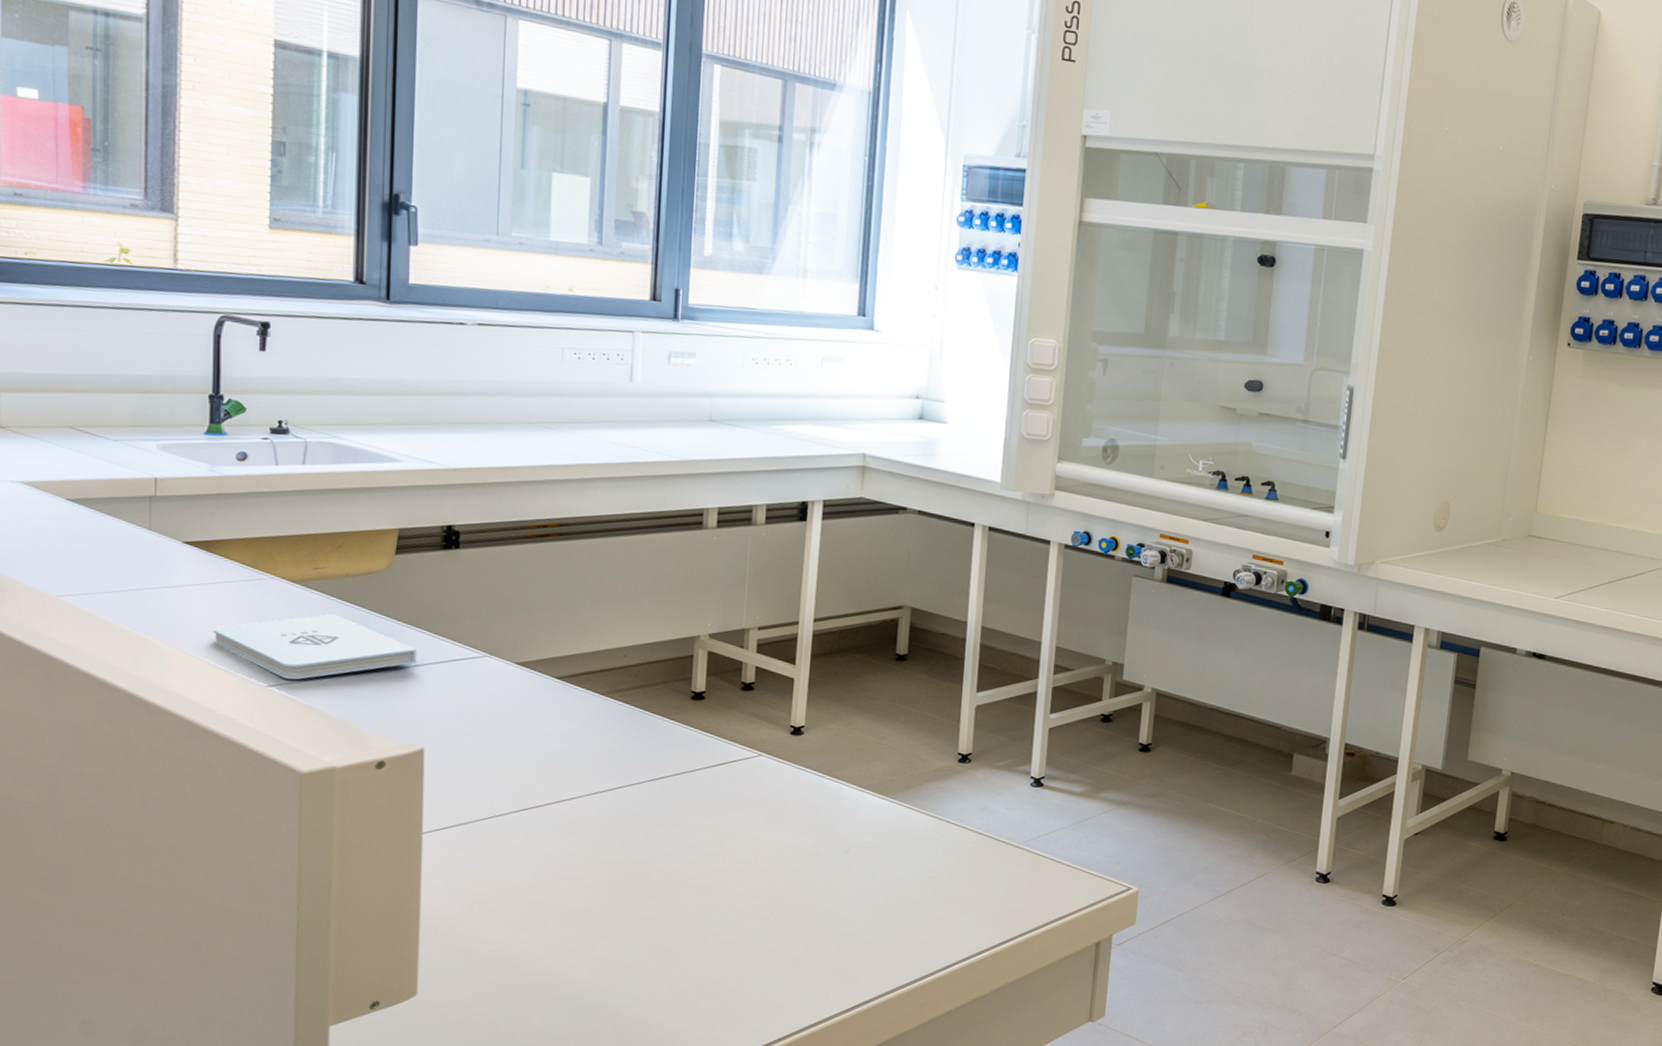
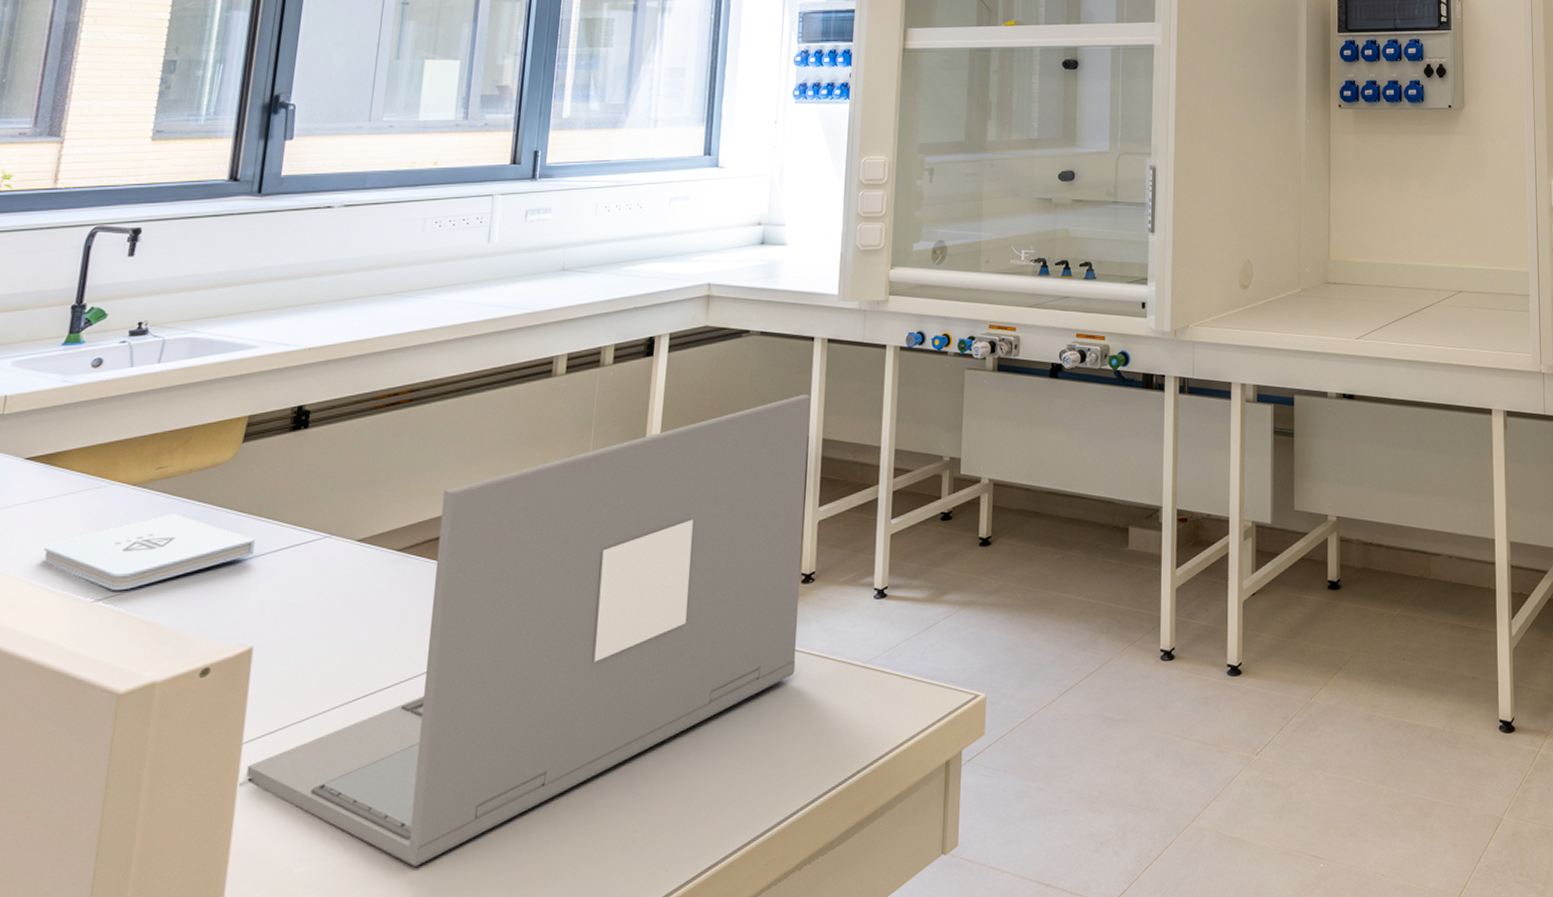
laptop: none [428,579,970,961] -> present [246,394,810,866]

